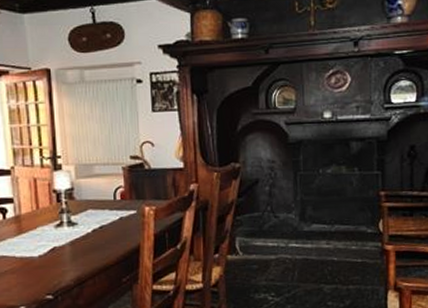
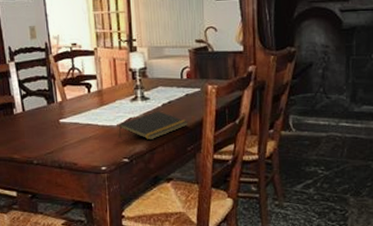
notepad: none [40,238,123,272] -> present [118,111,189,141]

